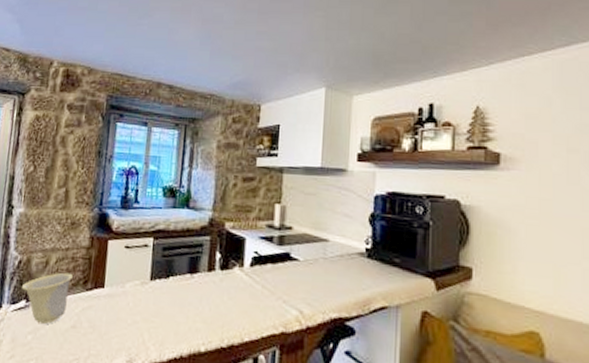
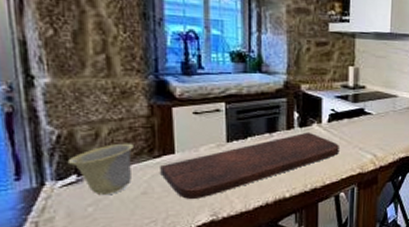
cutting board: none [90,276,261,340] -> present [160,132,339,199]

